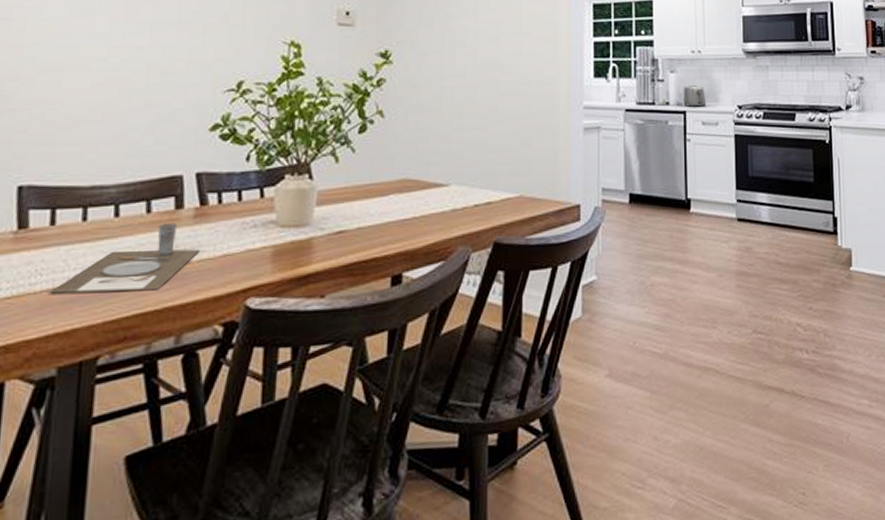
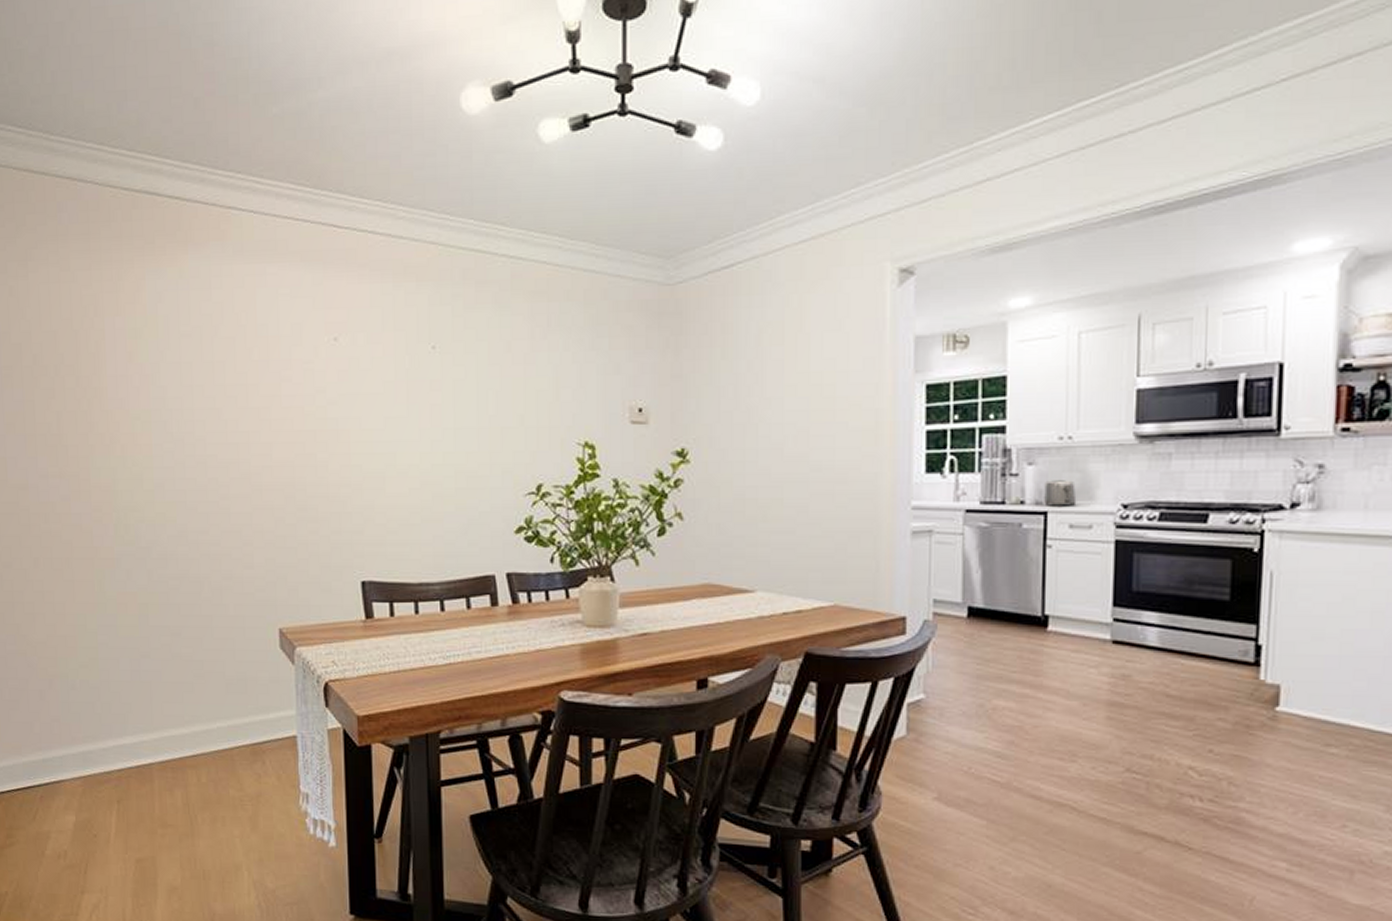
place setting: present [49,222,200,294] -> none [396,618,516,678]

